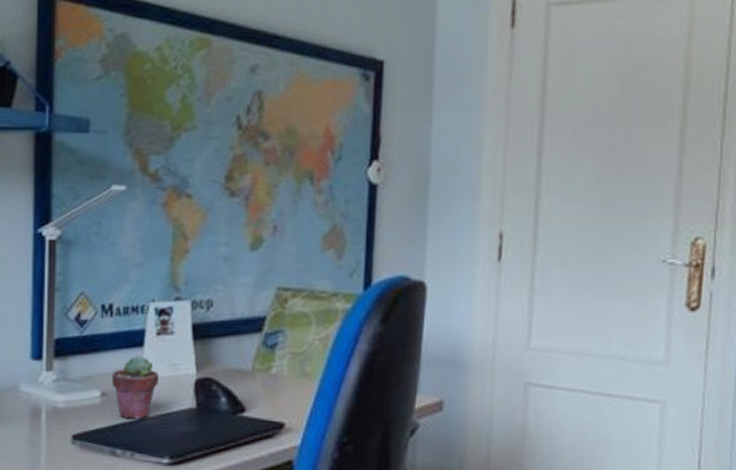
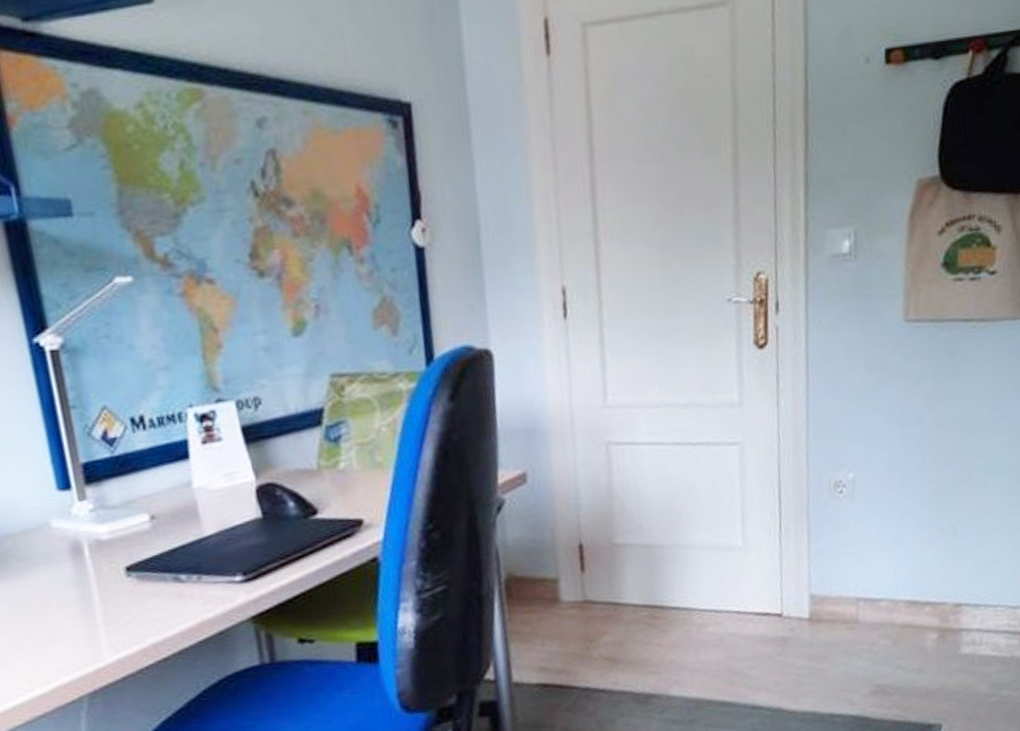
potted succulent: present [112,355,158,419] -> none [158,469,215,541]

